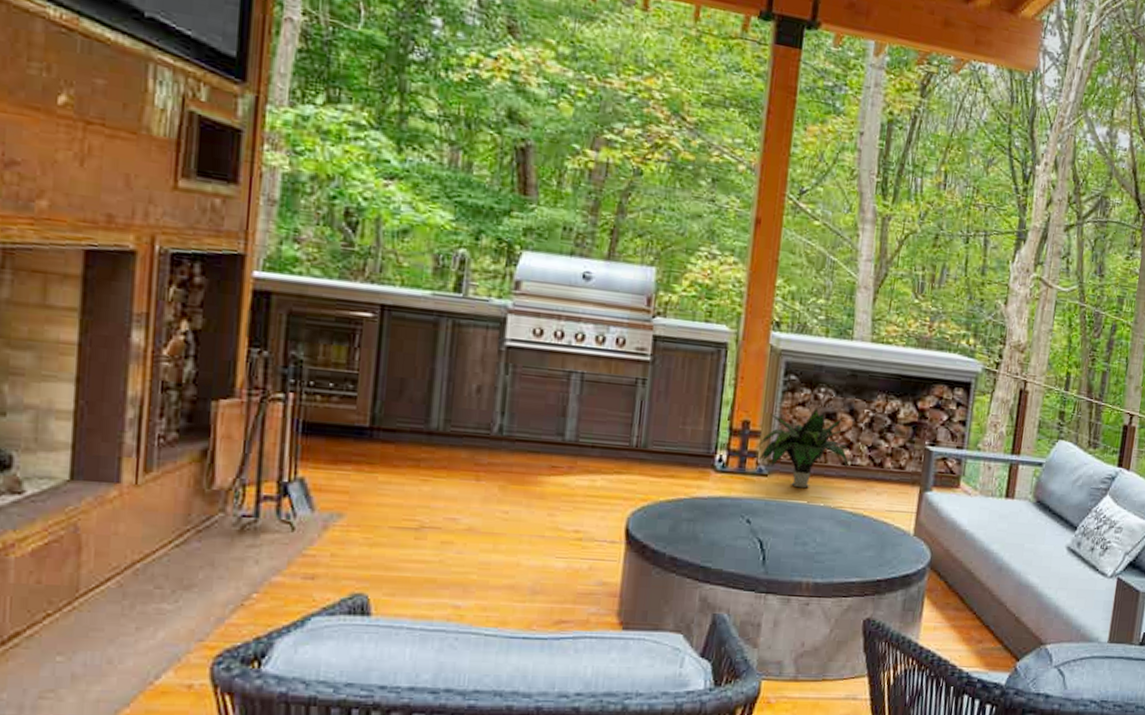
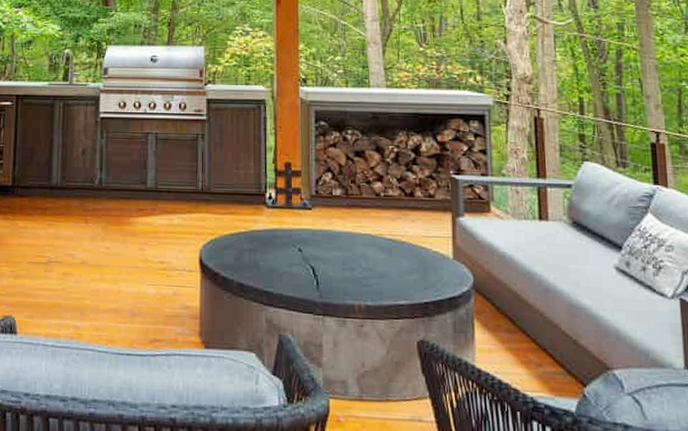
potted plant: present [759,408,851,489] -> none [302,147,382,219]

